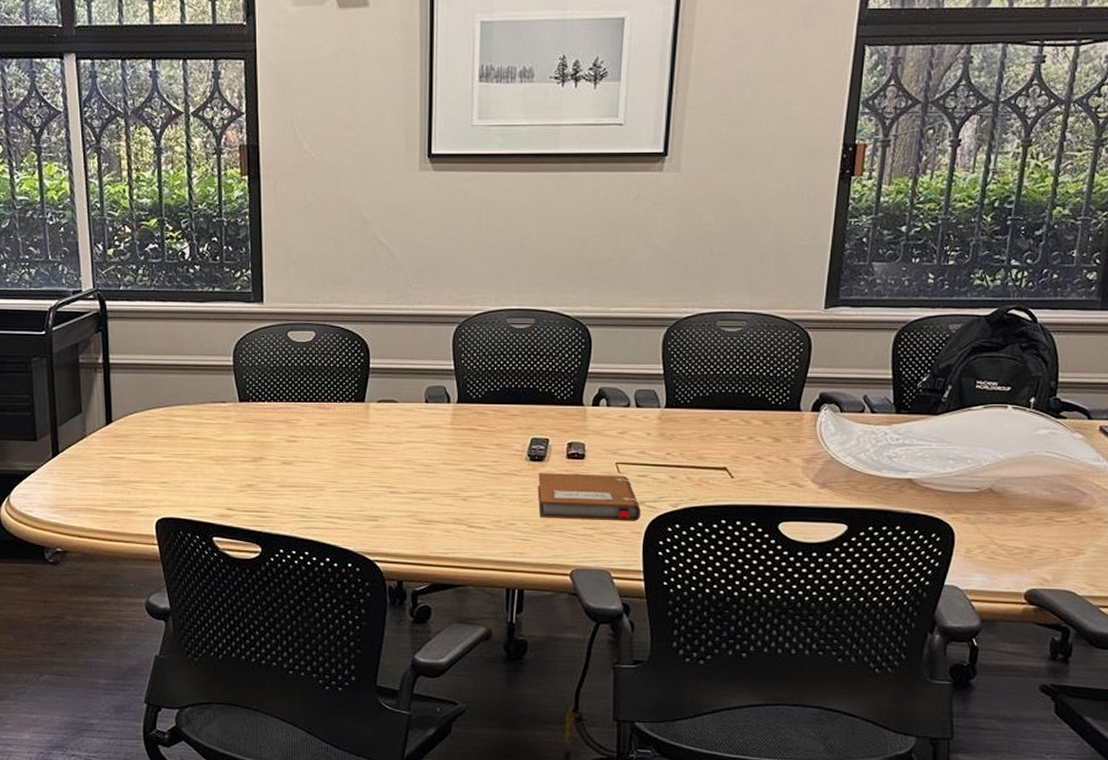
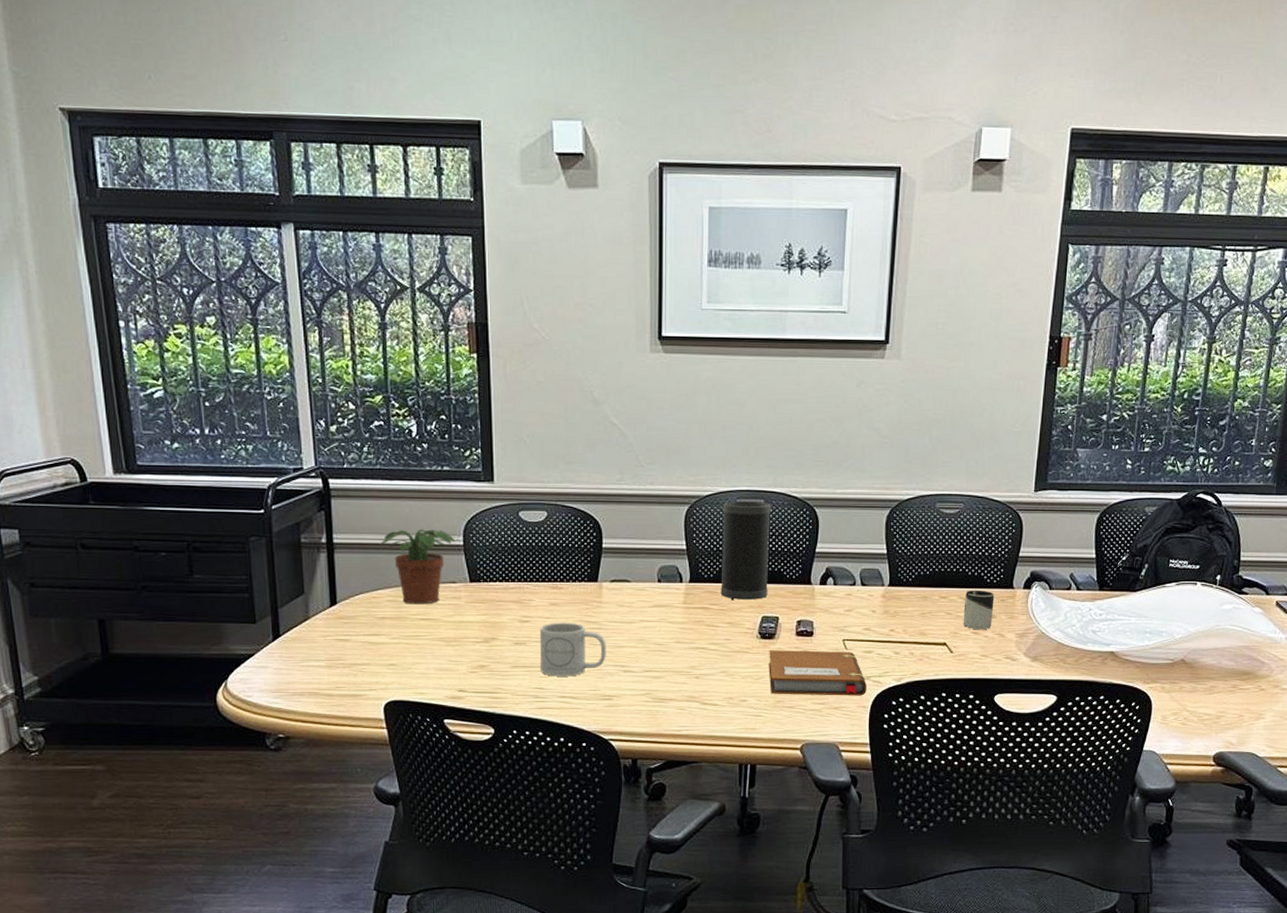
potted plant: none [153,350,226,424] -> present [380,529,455,604]
mug: none [306,442,373,497] -> present [539,622,606,677]
speaker: none [489,320,542,422] -> present [720,501,771,601]
cup: none [745,412,780,455] -> present [963,590,995,630]

